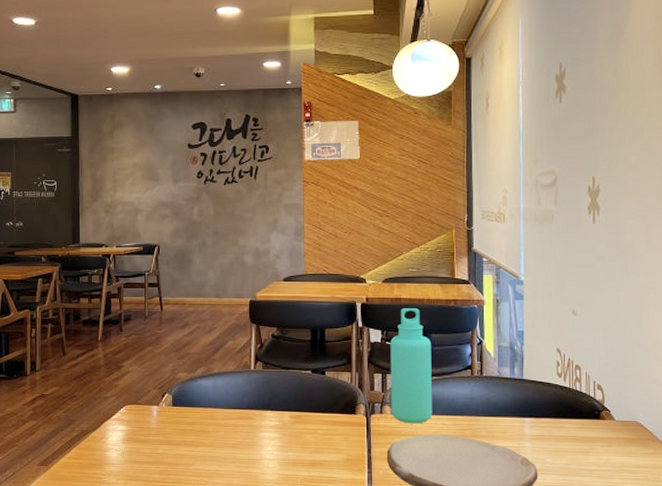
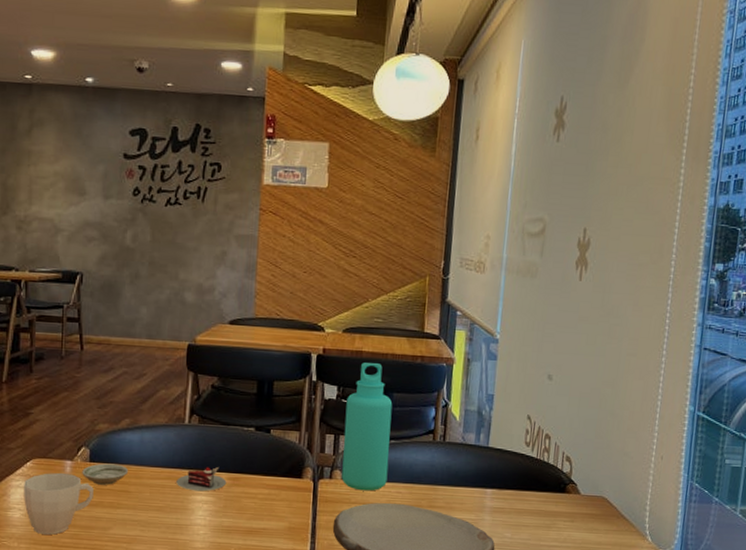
cup: none [119,416,177,471] -> present [24,472,94,535]
saucer: none [167,407,206,426] -> present [82,463,129,485]
cake slice: none [247,407,290,429] -> present [176,467,227,492]

